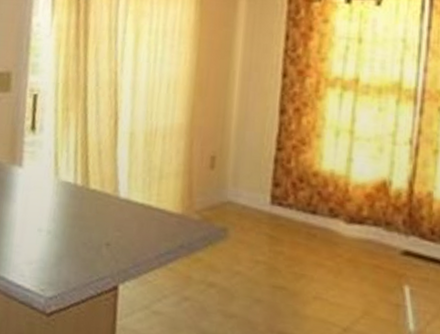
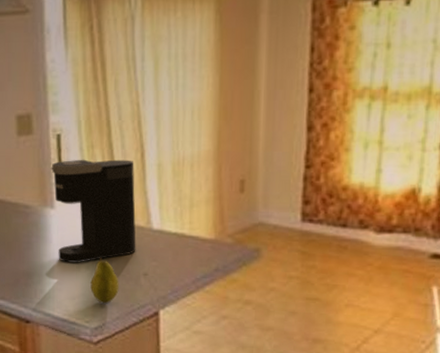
coffee maker: none [20,120,107,226] -> present [51,159,136,263]
fruit: none [49,222,80,273] -> present [90,257,119,304]

